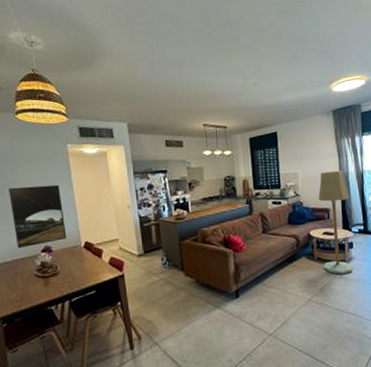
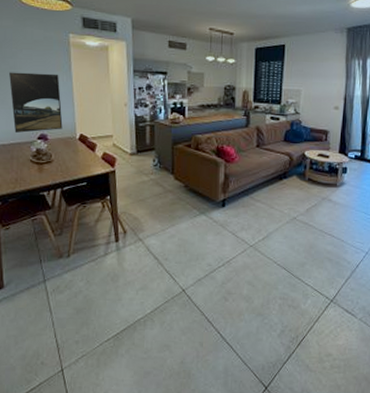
floor lamp: present [318,171,354,274] -> none [314,93,351,198]

